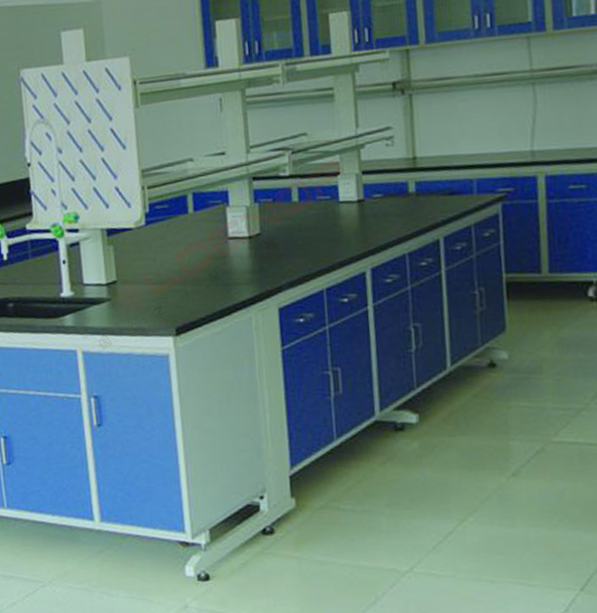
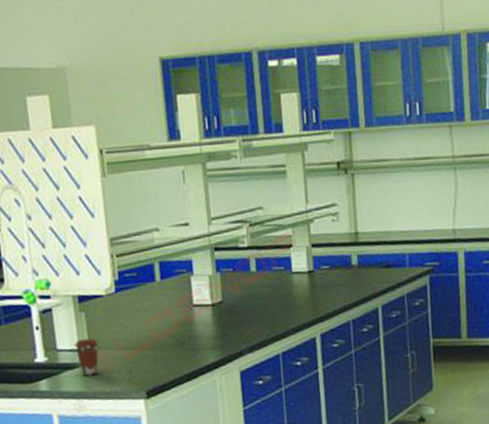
coffee cup: none [101,272,127,312] -> present [74,338,99,376]

